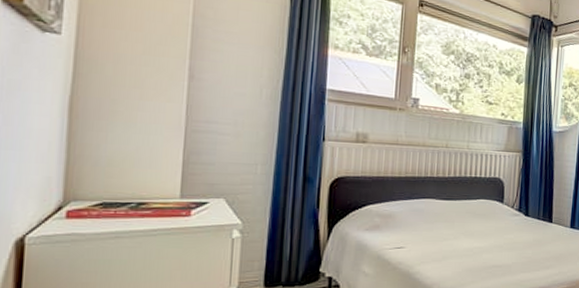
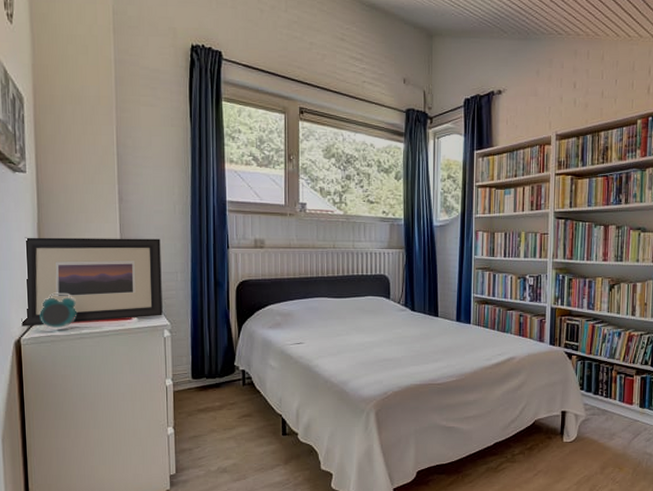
picture frame: none [29,111,239,222] -> present [21,237,163,326]
alarm clock: none [58,182,114,228] -> present [39,293,77,331]

